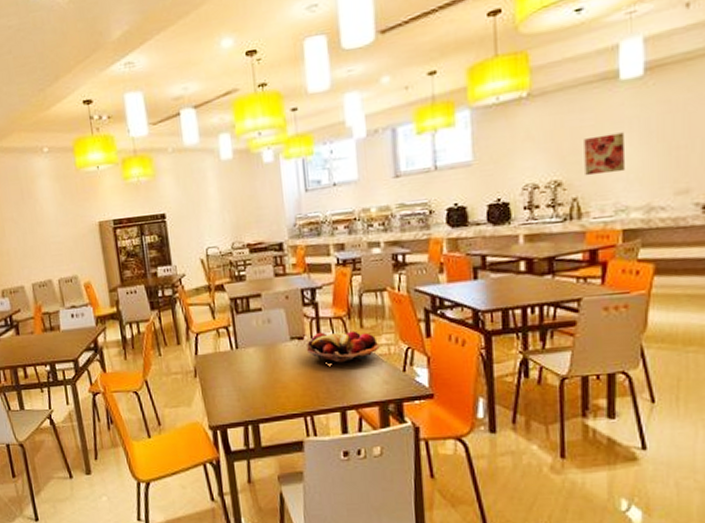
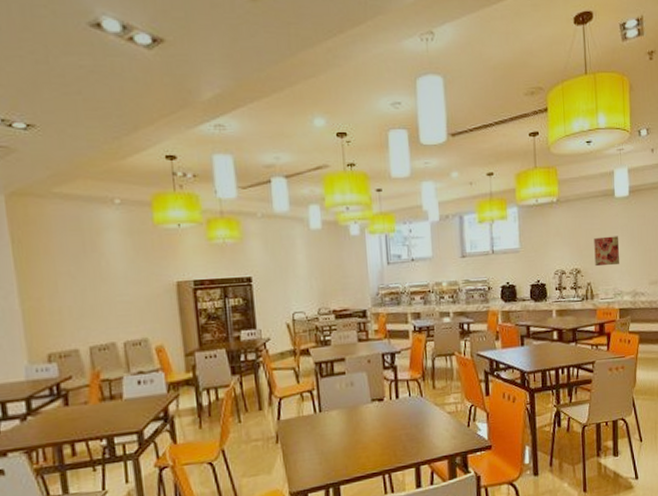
fruit basket: present [306,330,380,363] -> none [385,391,449,422]

